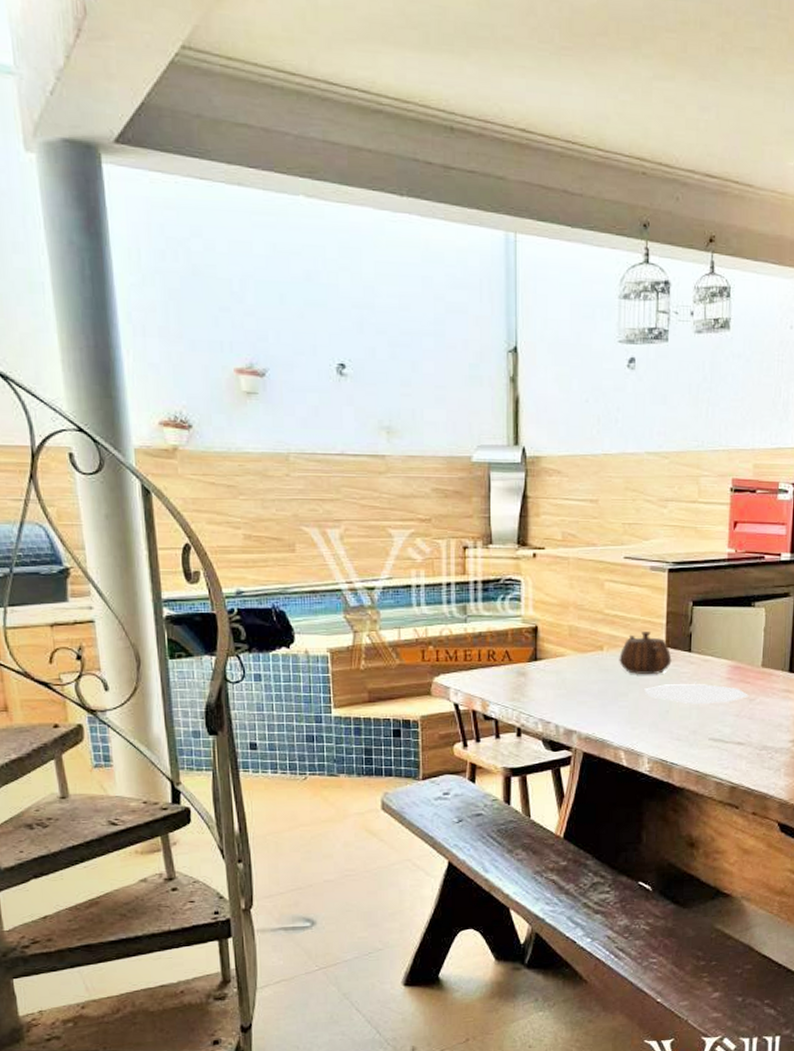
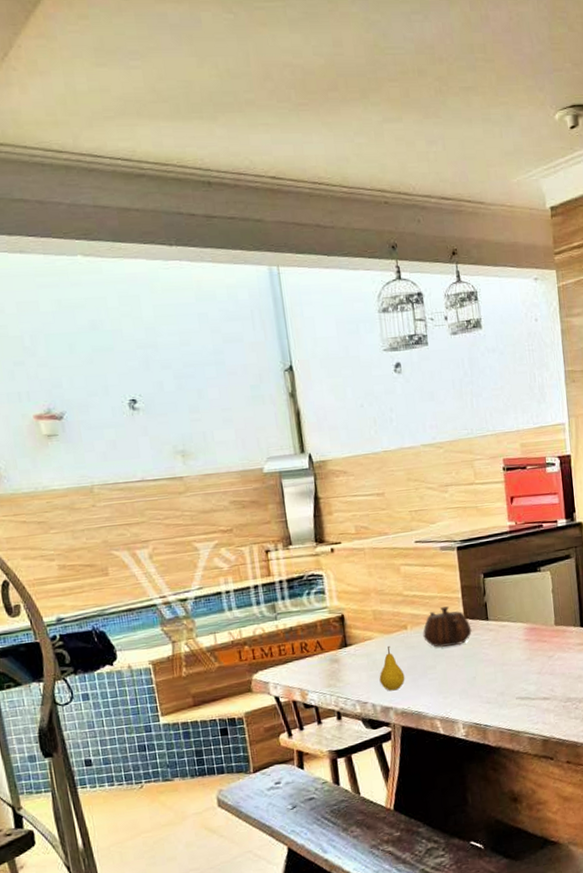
fruit: none [566,665,594,714] -> present [379,645,405,691]
plate: present [644,681,750,705] -> none [450,647,548,669]

